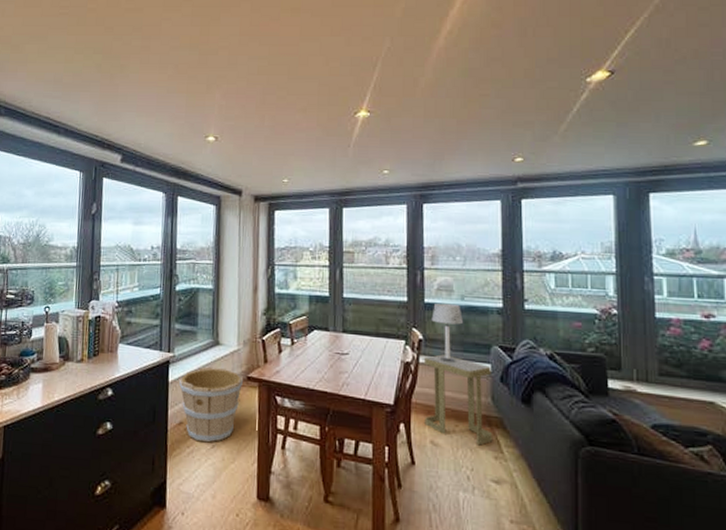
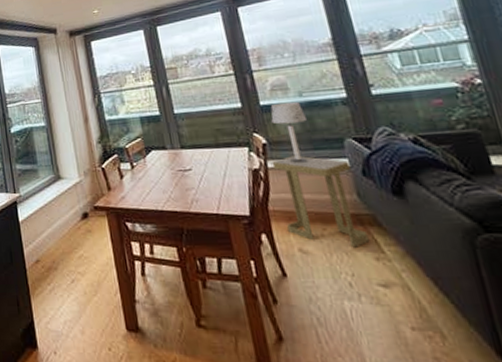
wooden bucket: present [178,366,243,443] -> none [28,201,91,278]

